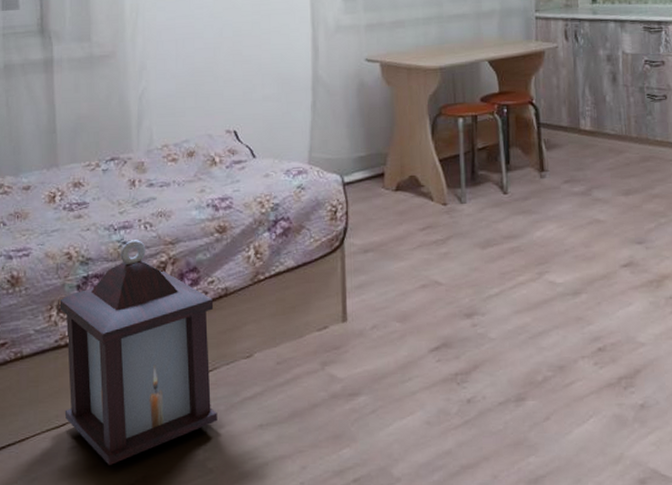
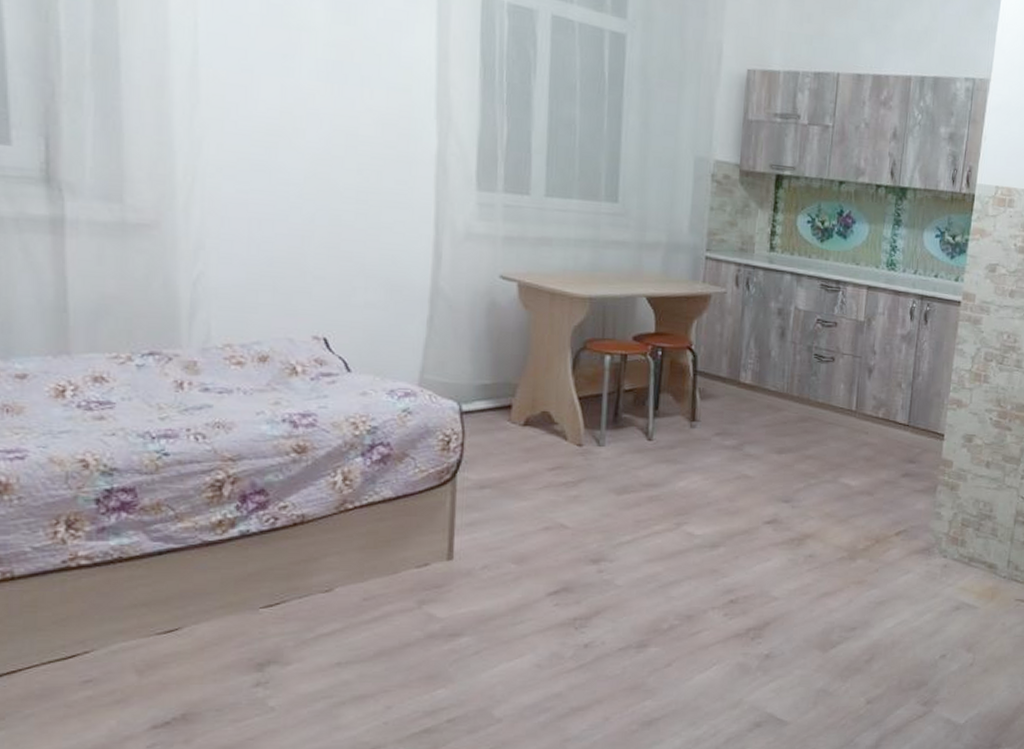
lantern: present [58,240,217,465] -> none [67,452,286,701]

